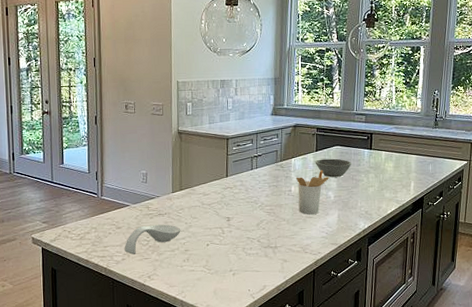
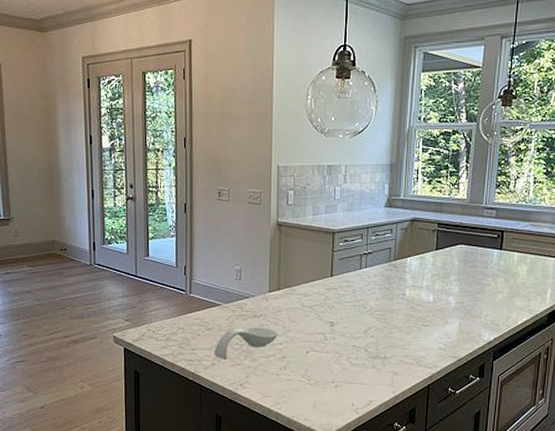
utensil holder: present [296,169,329,214] -> none [412,271,450,322]
bowl: present [315,158,351,178] -> none [434,259,477,281]

